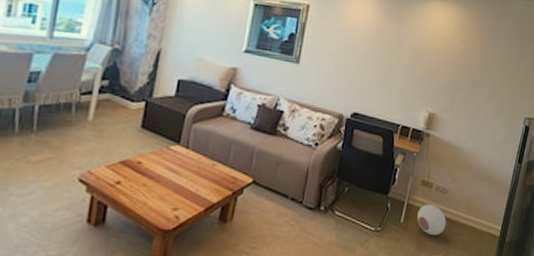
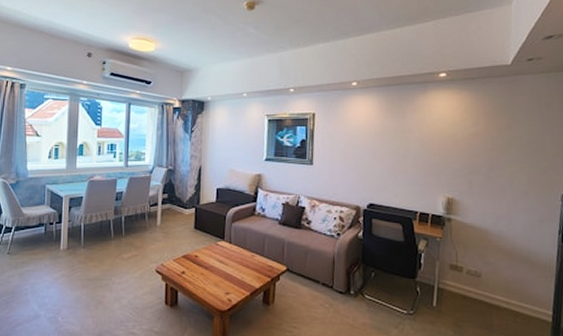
ball: present [417,203,447,236] -> none [450,287,485,320]

